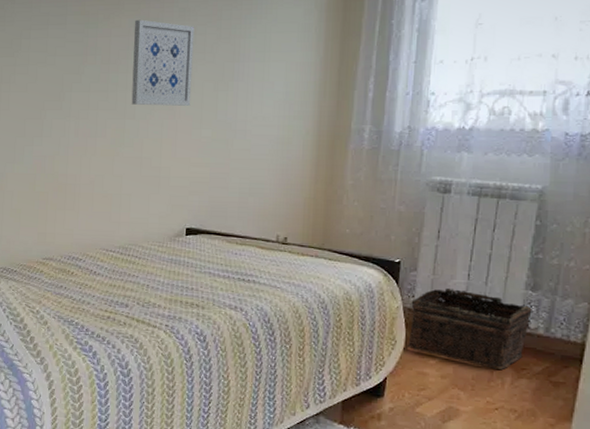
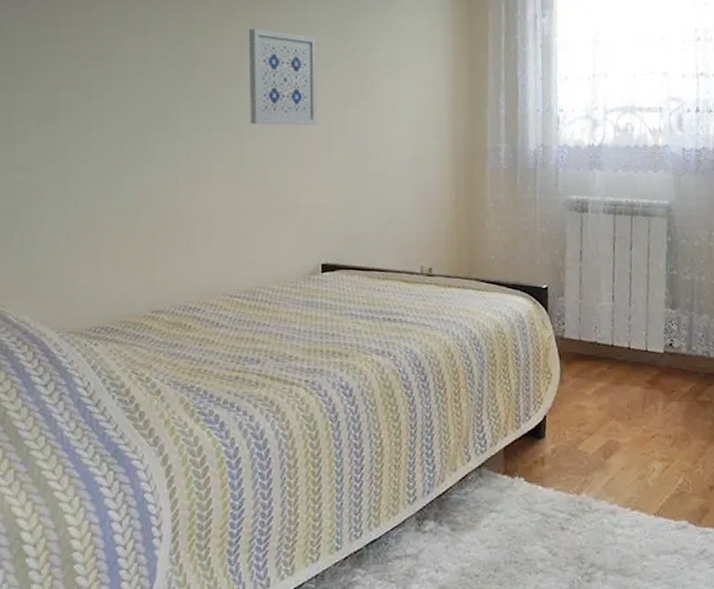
basket: present [408,289,532,369] -> none [562,312,674,394]

